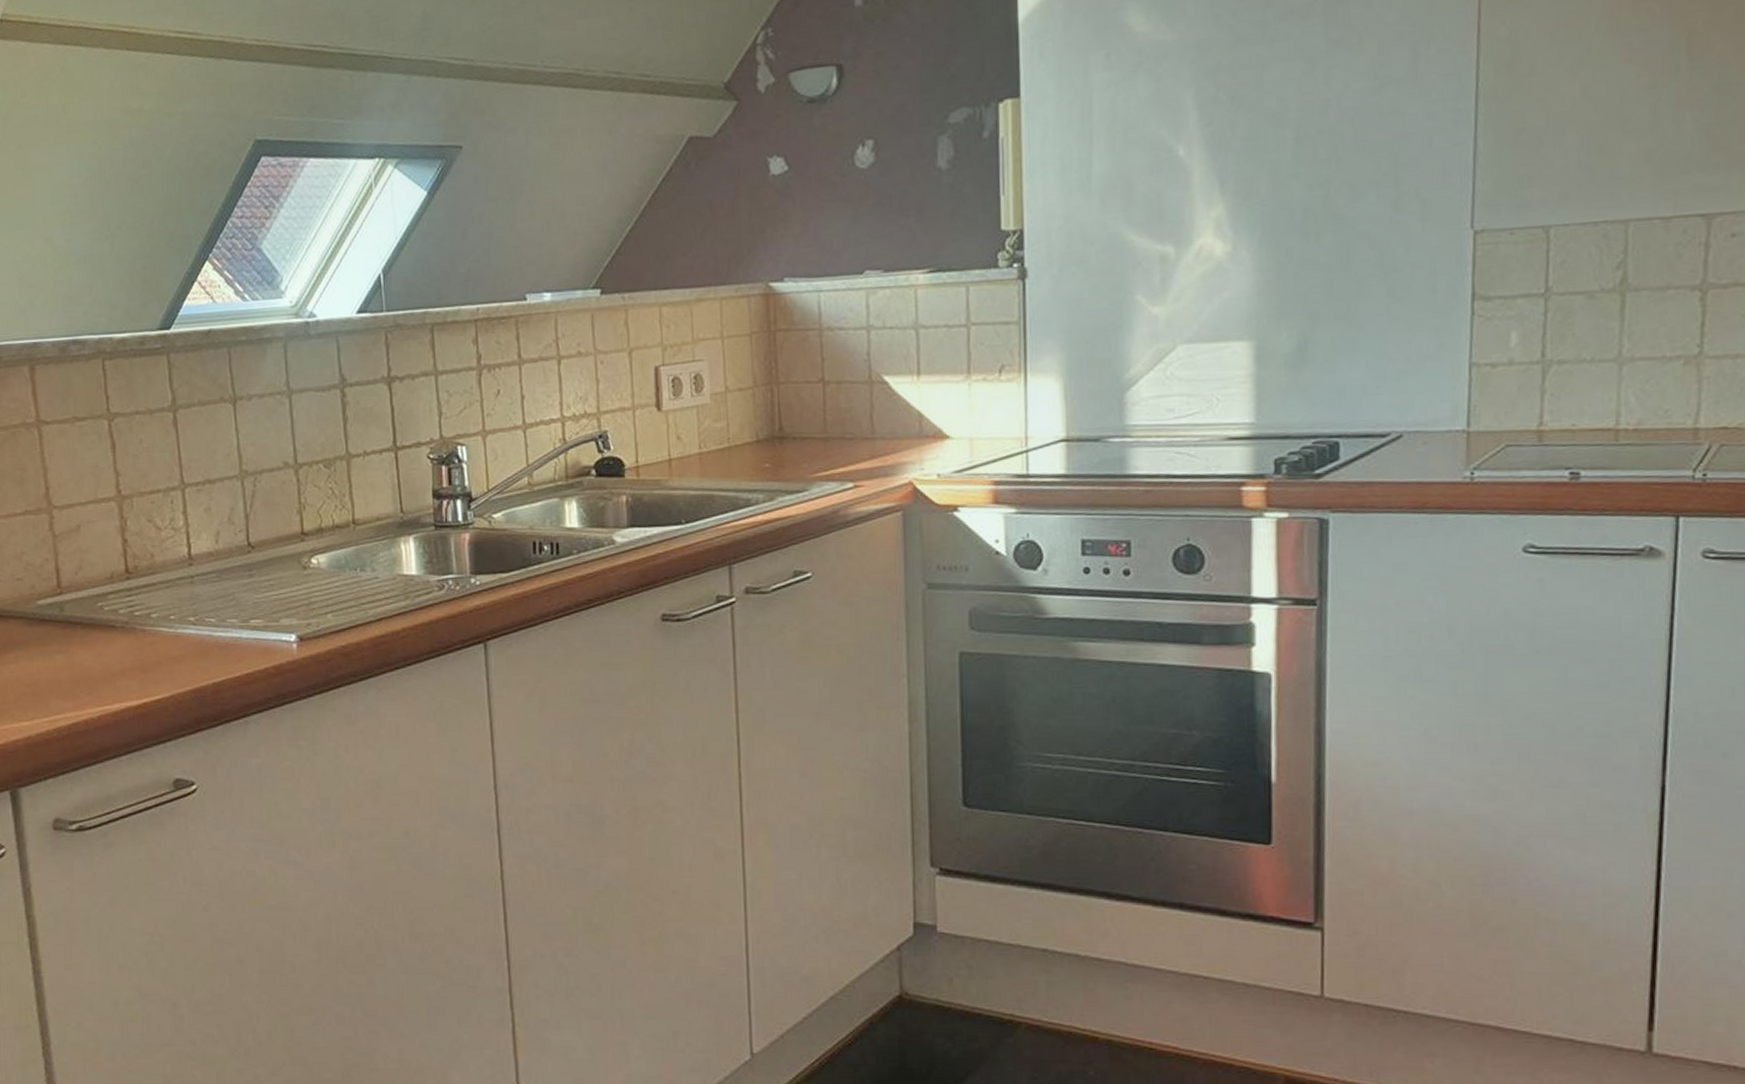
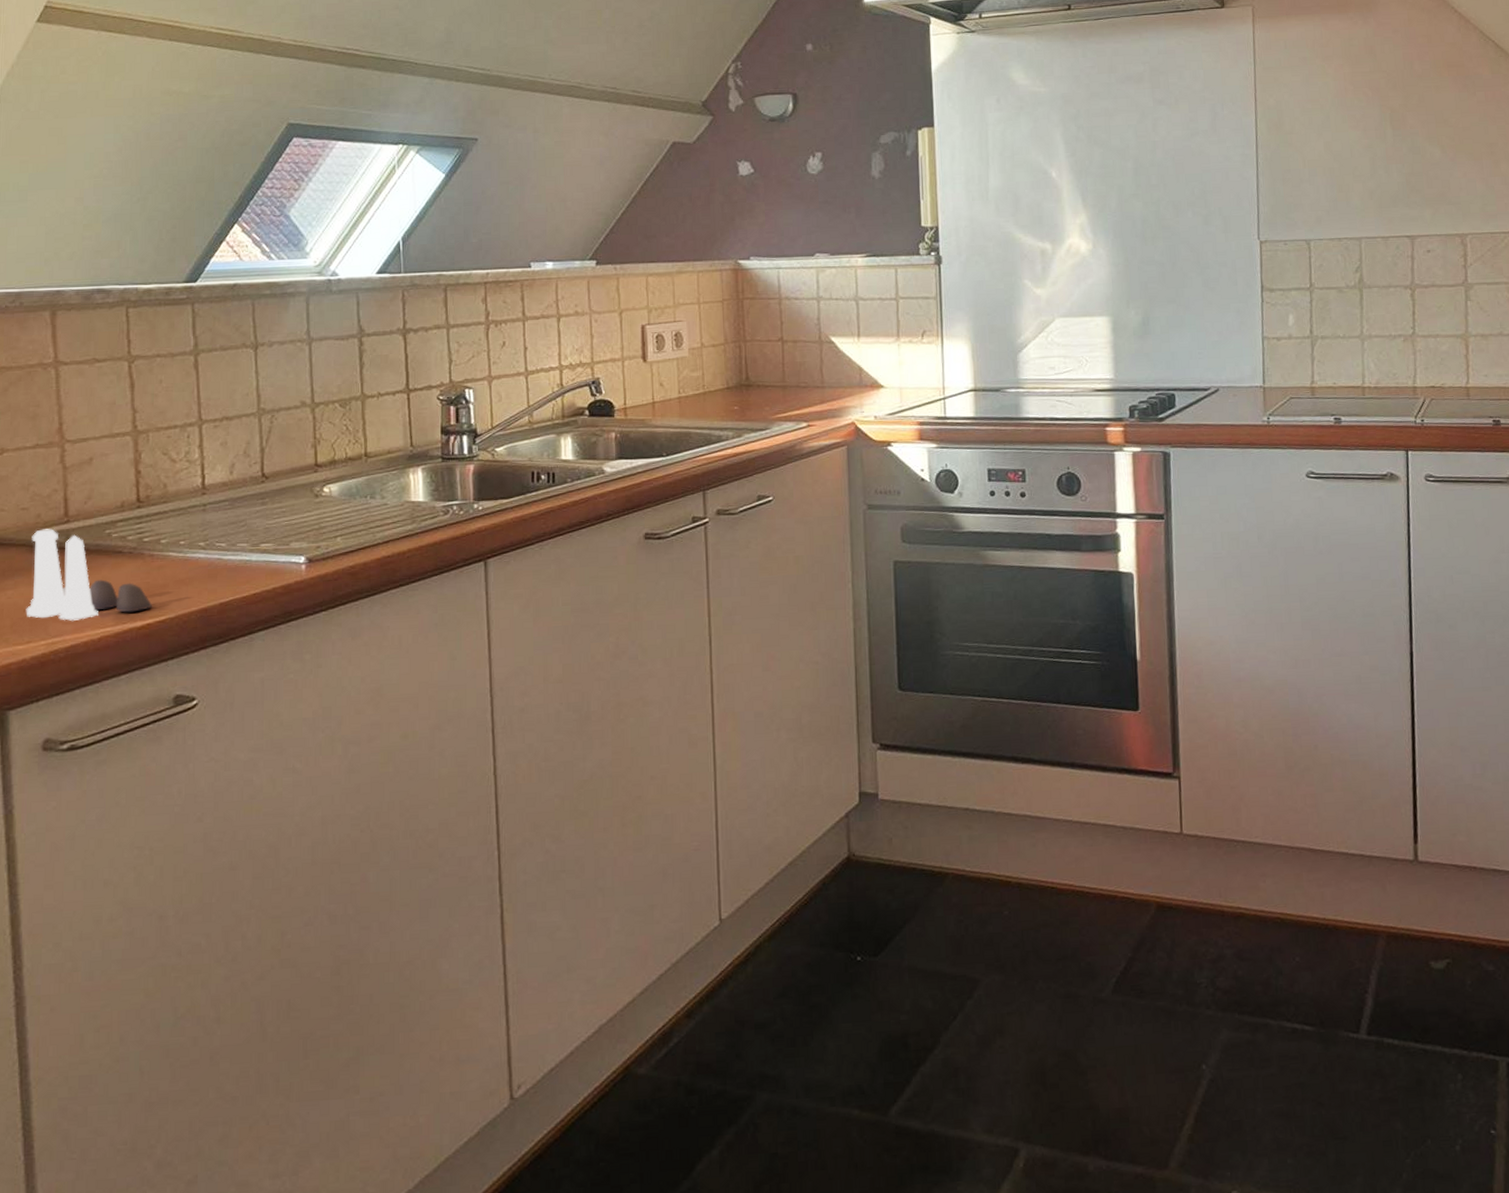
salt and pepper shaker set: none [28,600,148,698] -> present [26,528,153,621]

